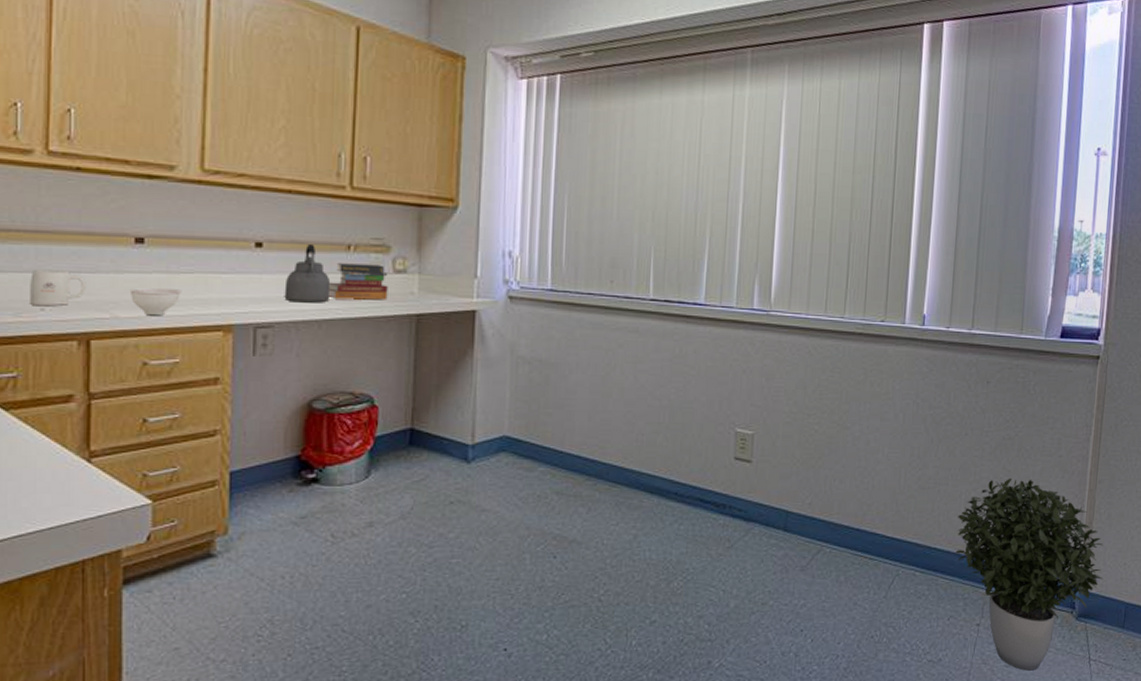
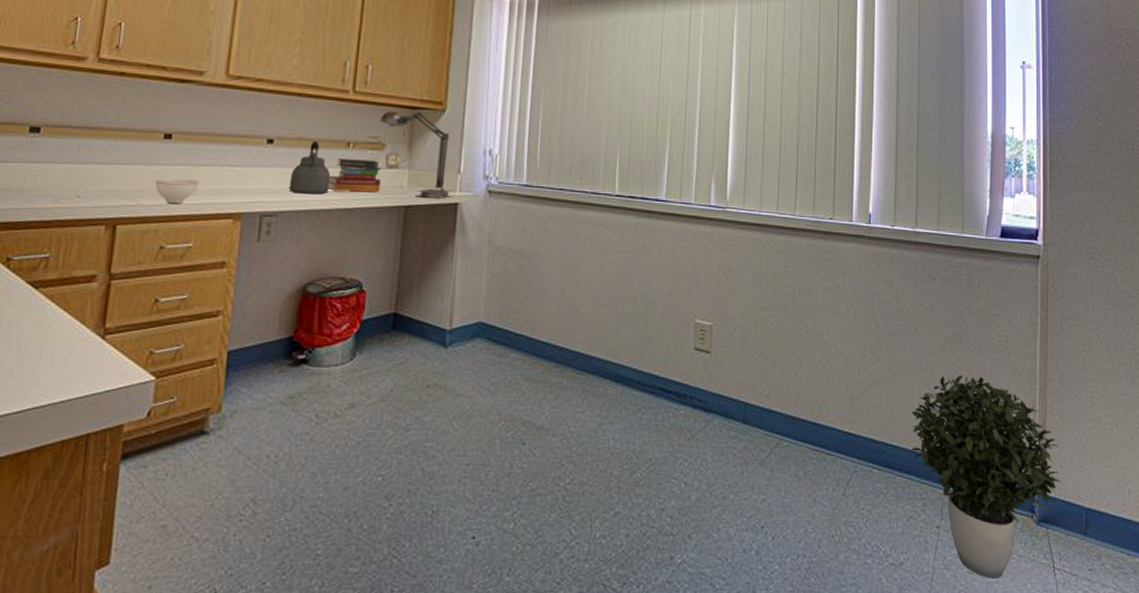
mug: present [30,269,86,307] -> none [68,160,119,194]
desk lamp: none [383,209,470,307] -> present [380,111,453,200]

